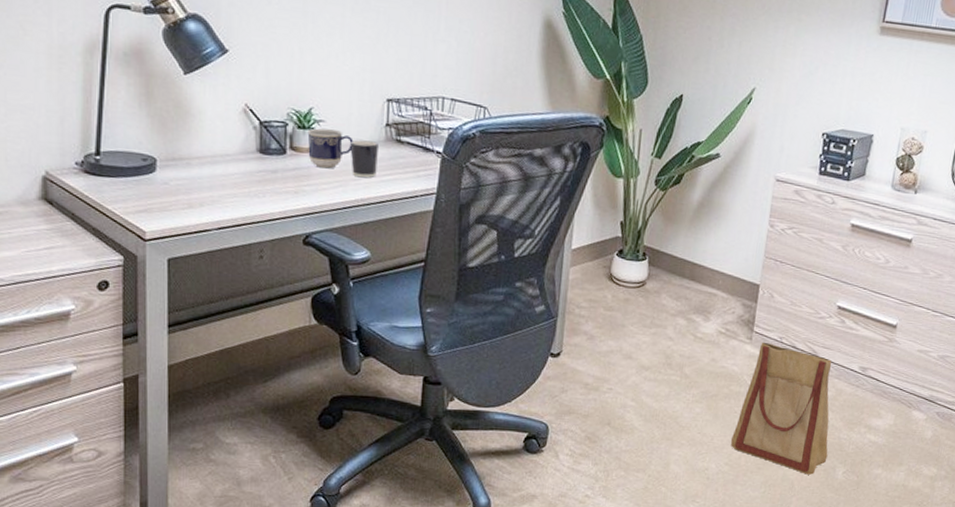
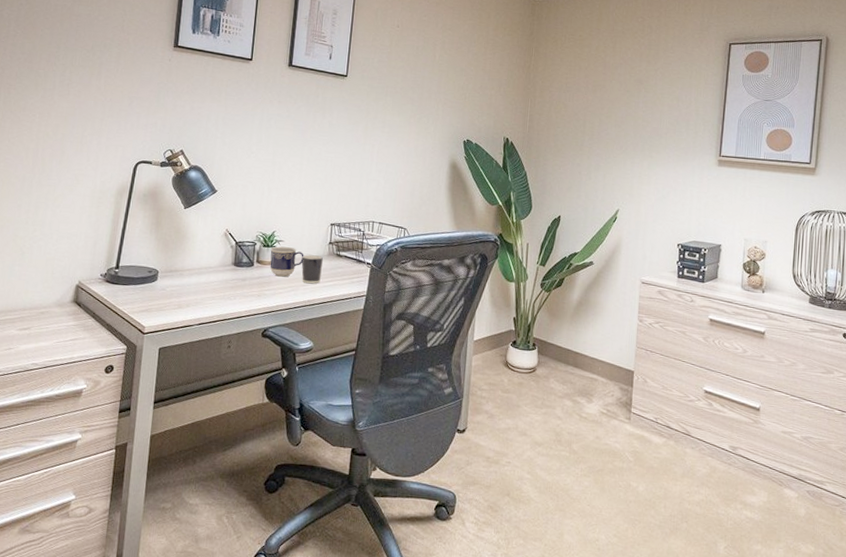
shopping bag: present [731,342,831,475] -> none [618,422,708,549]

